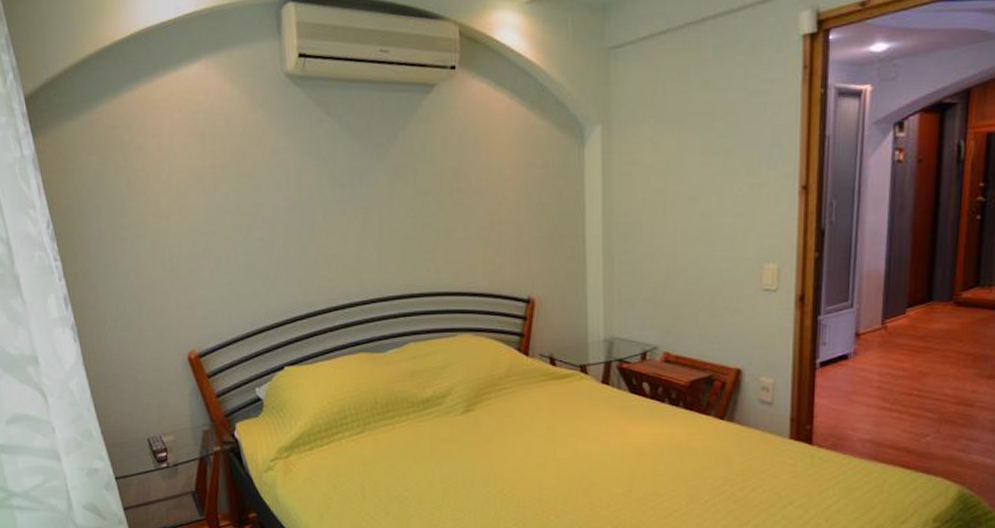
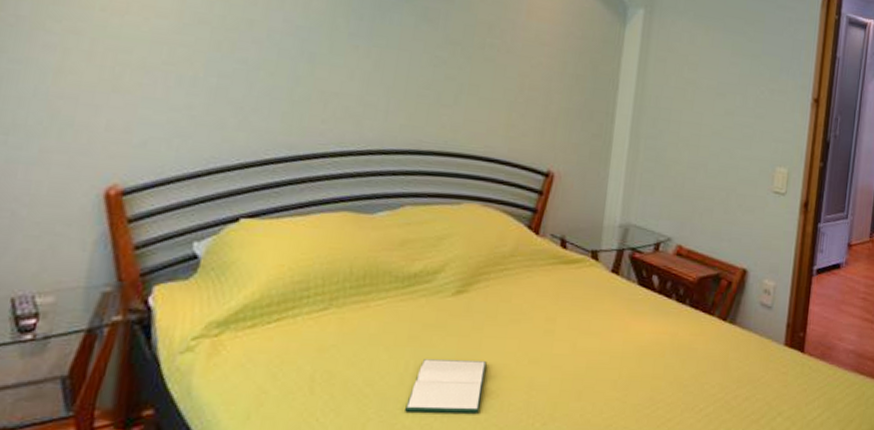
hardback book: none [438,467,500,510] -> present [405,359,487,413]

